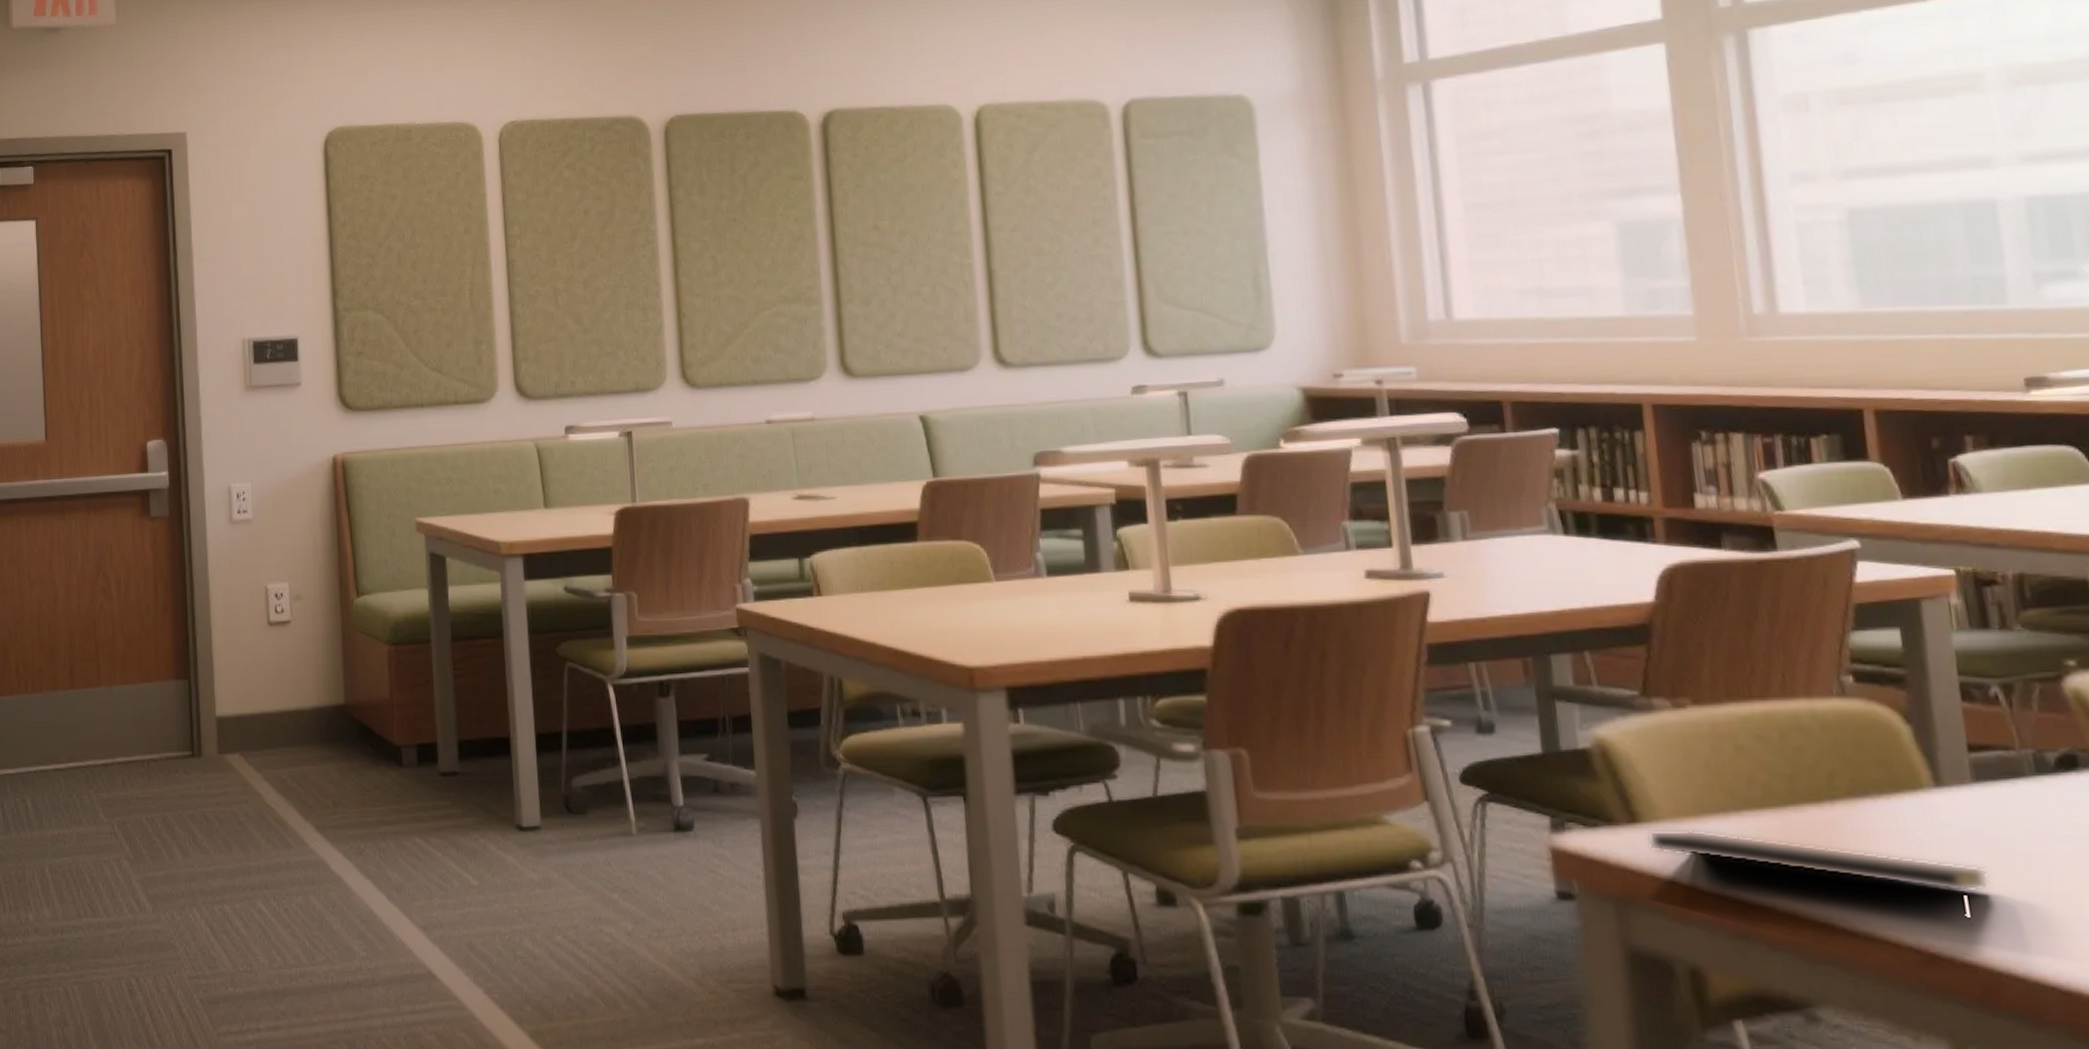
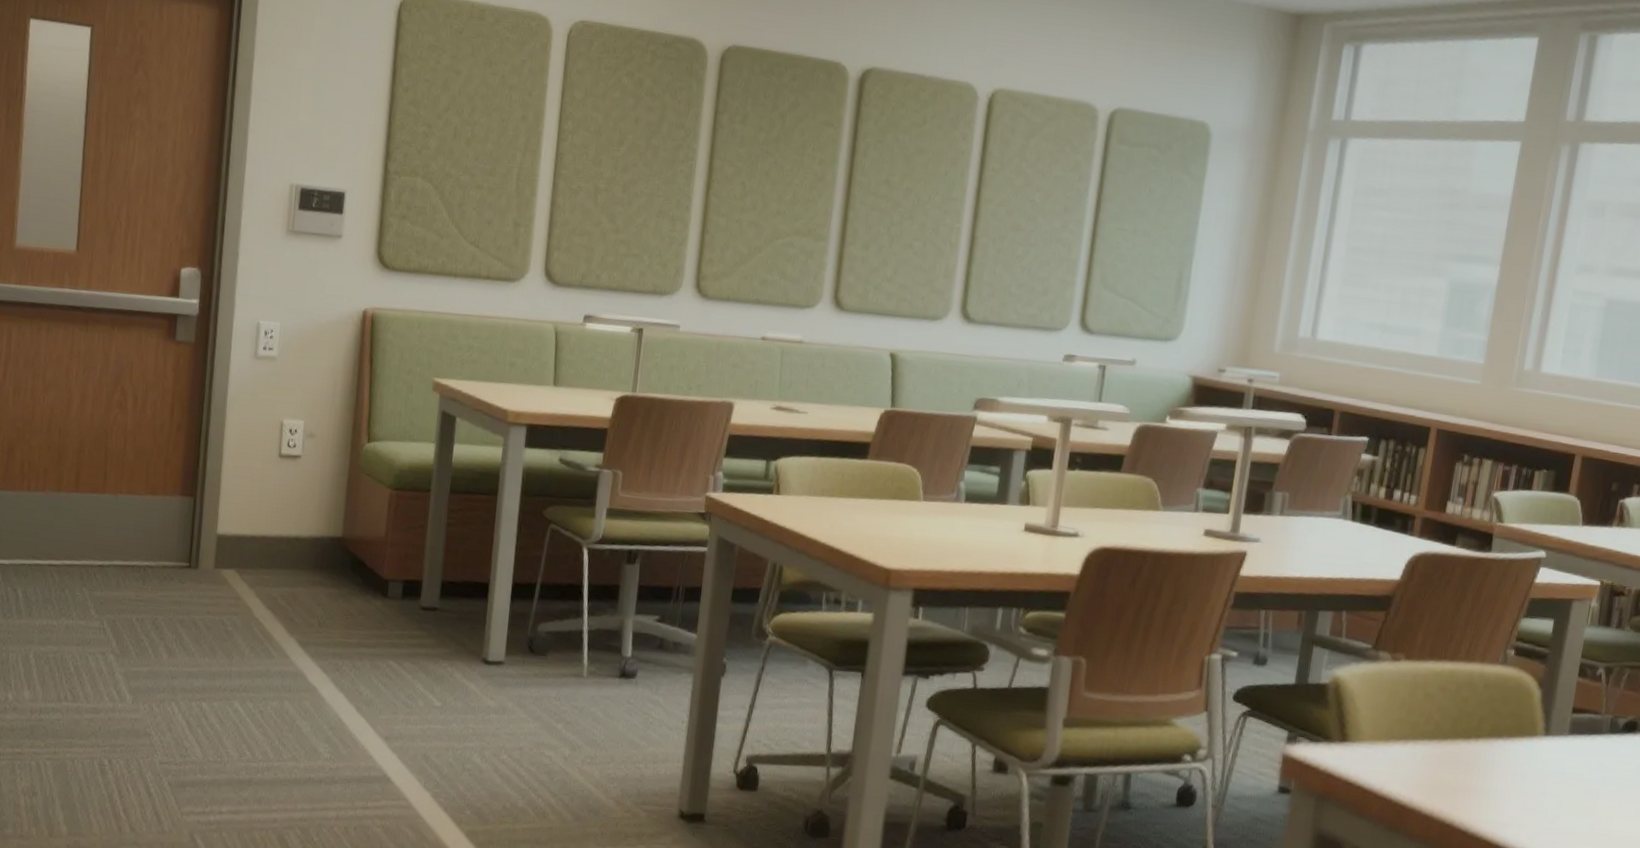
notepad: present [1648,829,1989,925] -> none [1350,748,1561,834]

